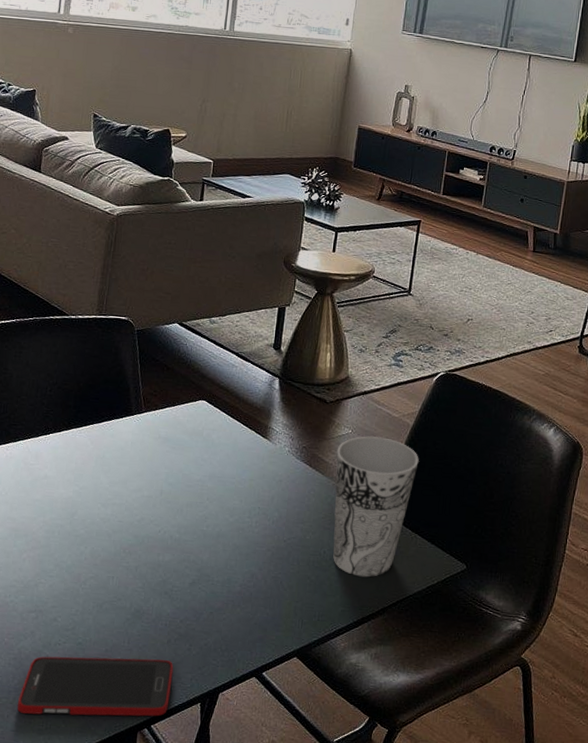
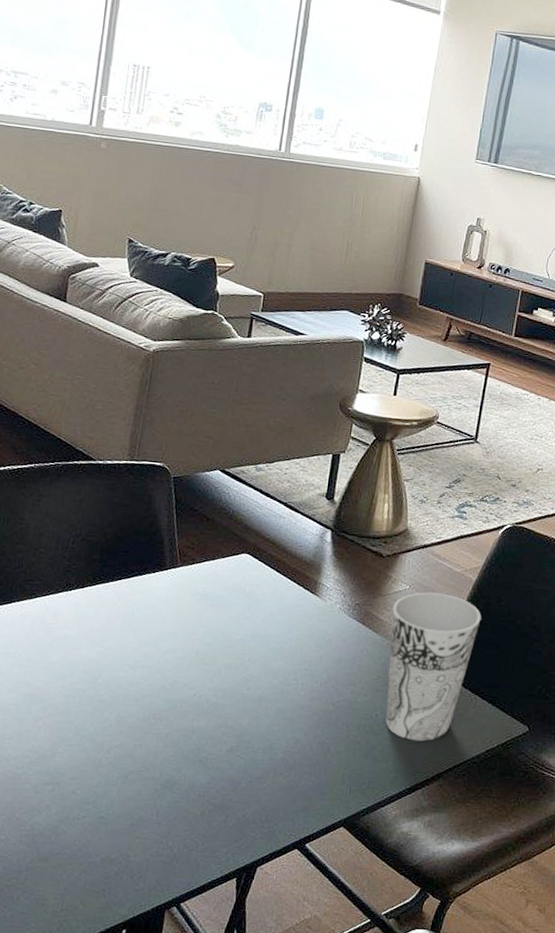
cell phone: present [17,656,174,717] -> none [28,832,207,896]

